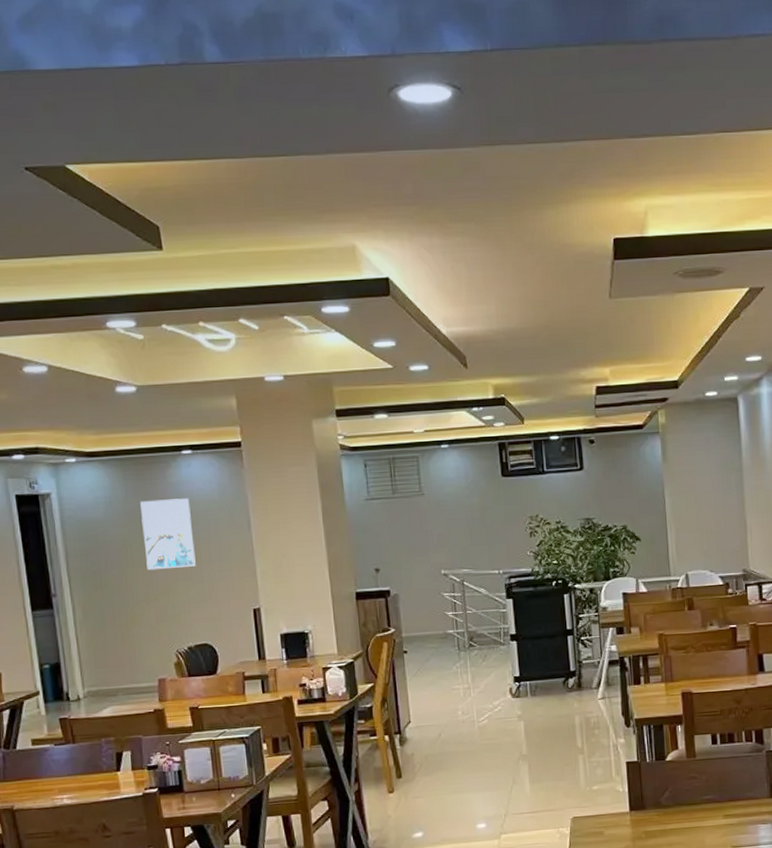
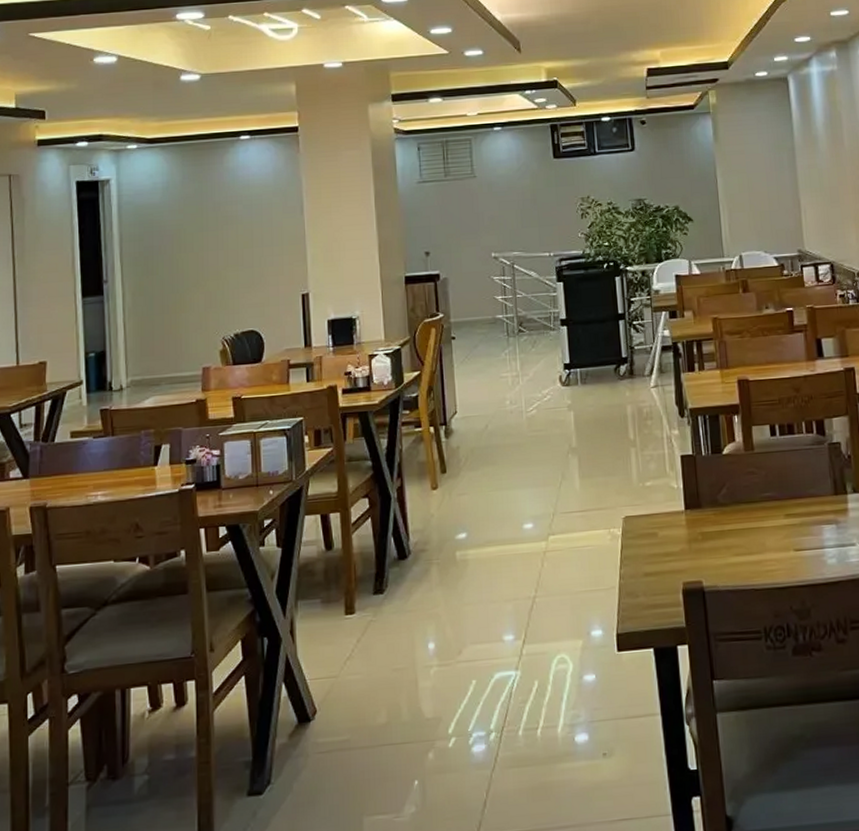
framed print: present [140,498,196,571] -> none [197,183,247,256]

